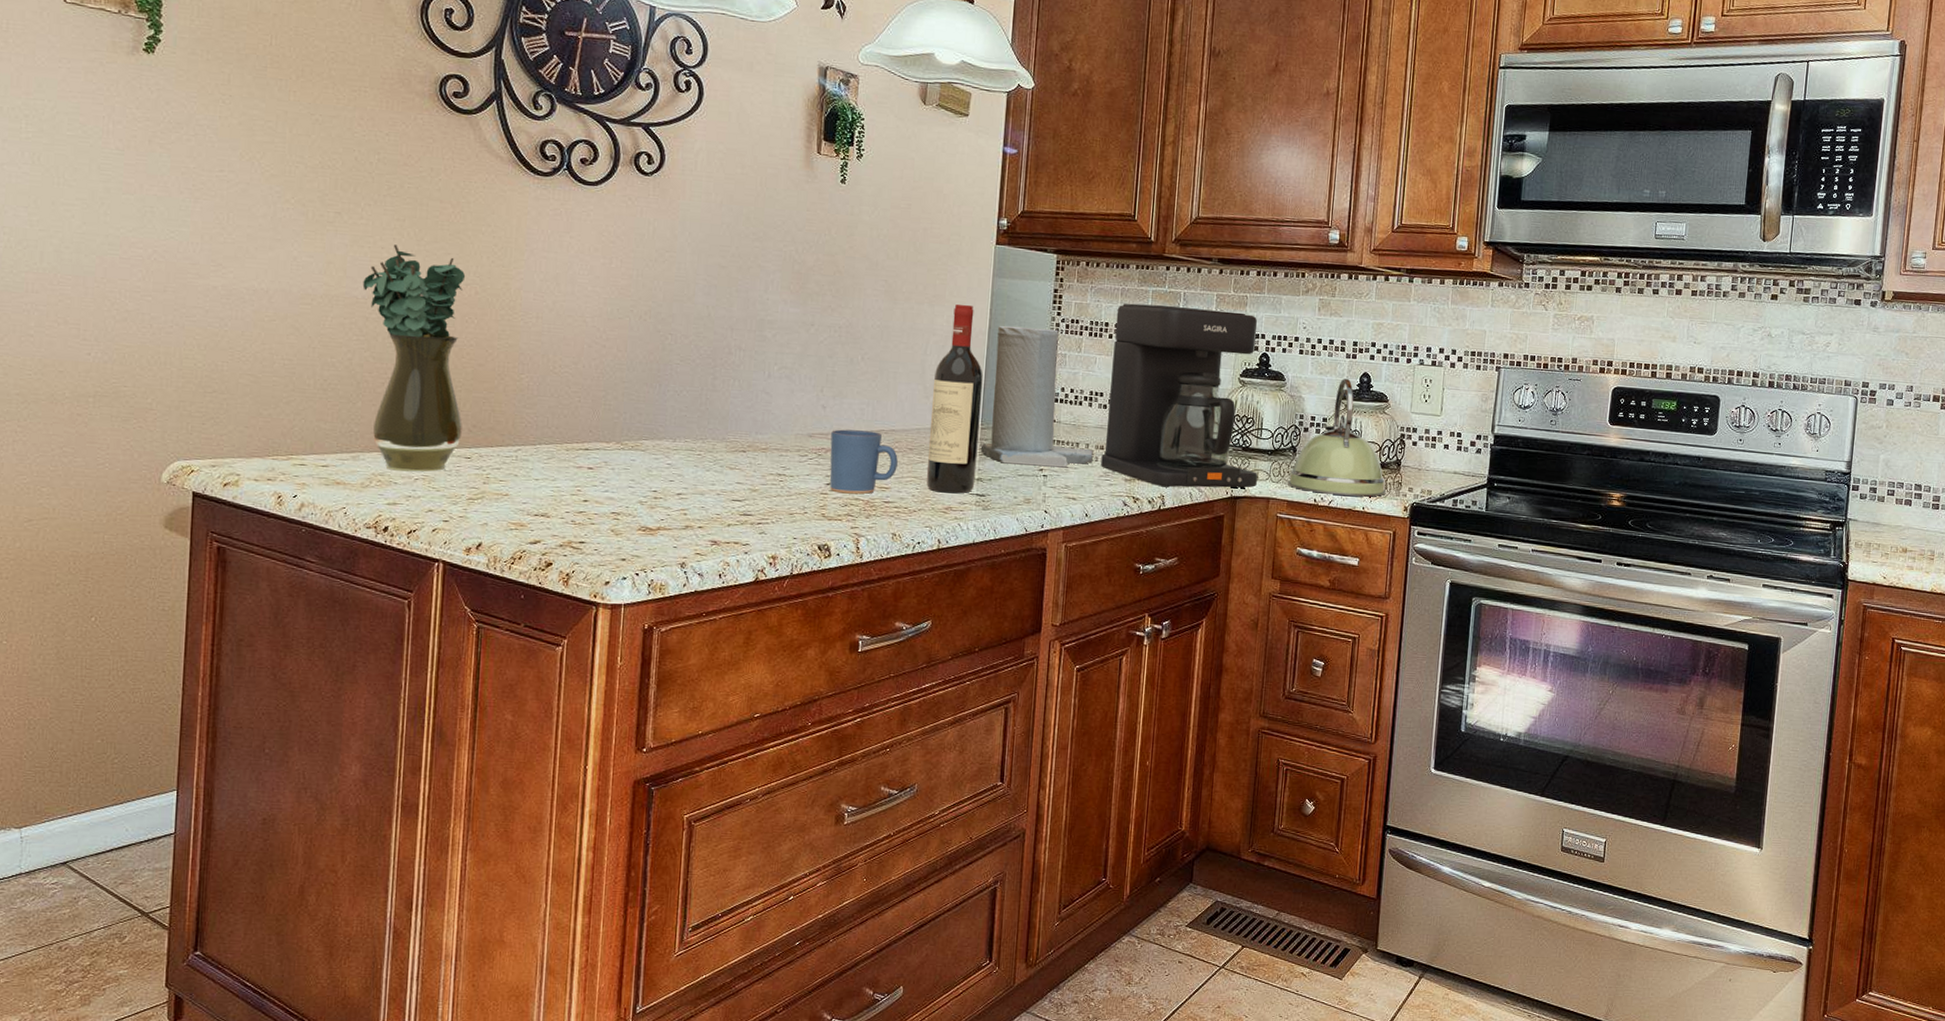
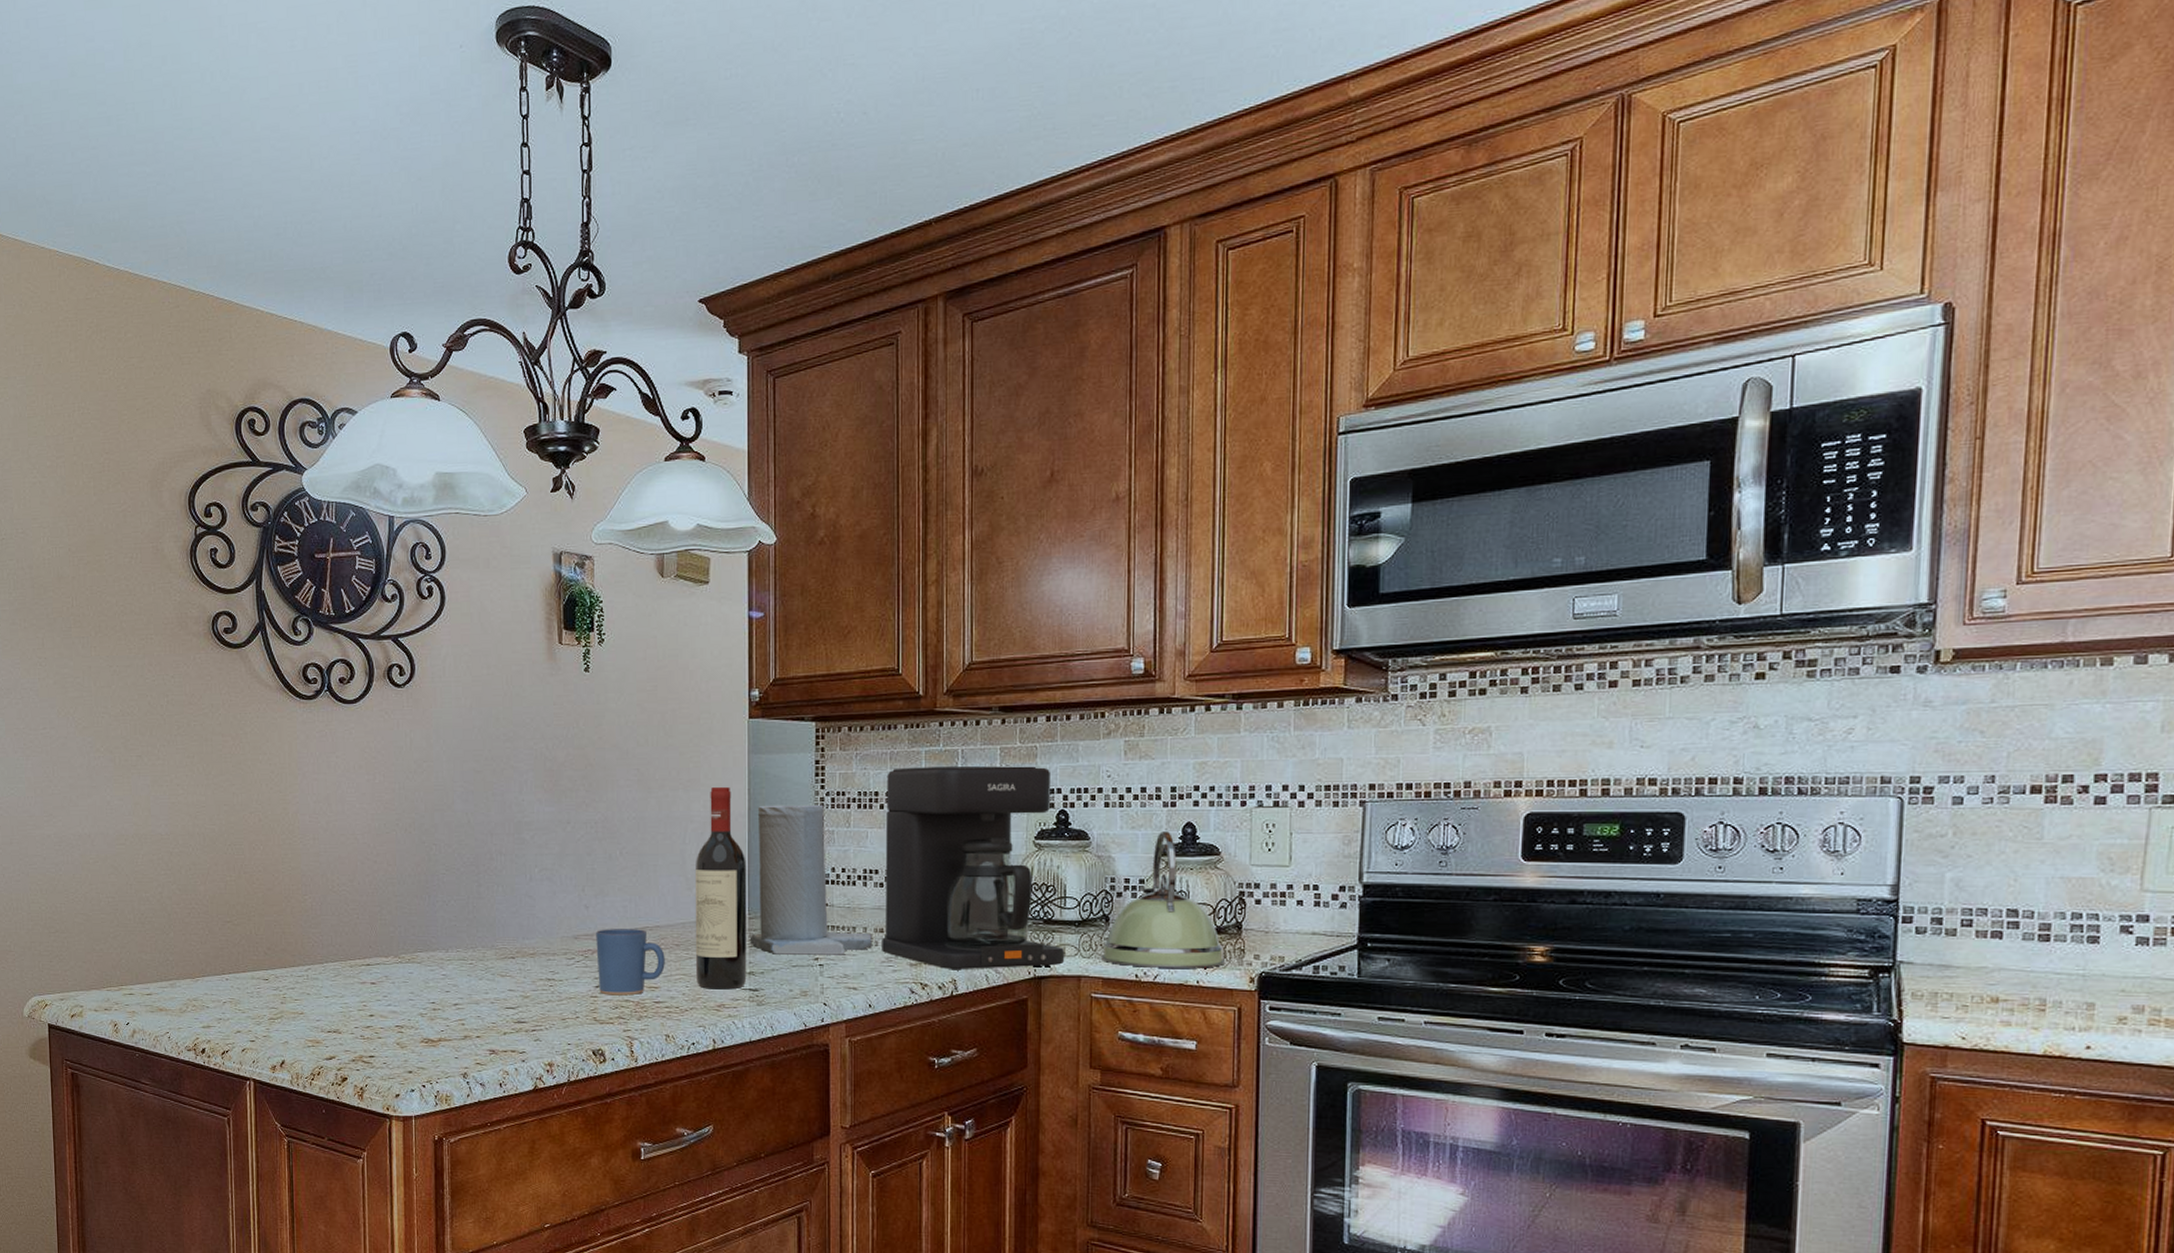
vase: present [362,244,466,472] -> none [165,781,259,996]

